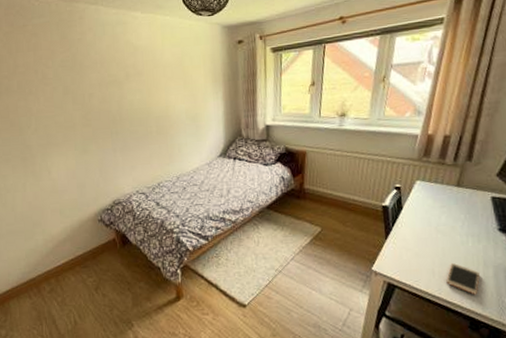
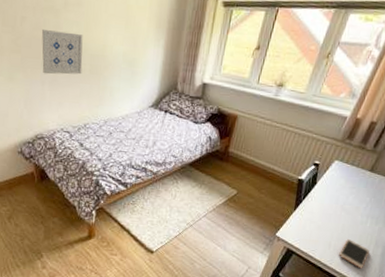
wall art: none [109,100,150,142] -> present [42,30,83,75]

